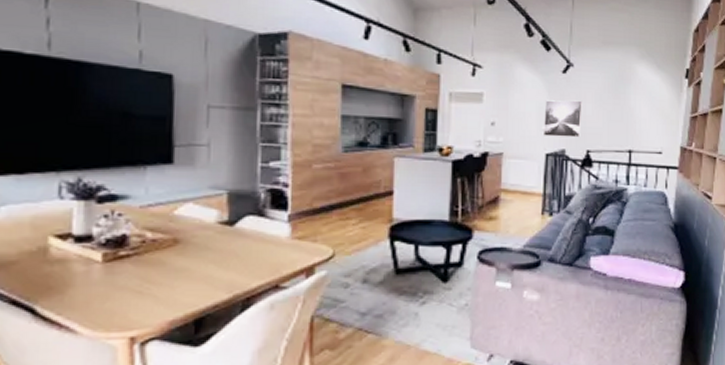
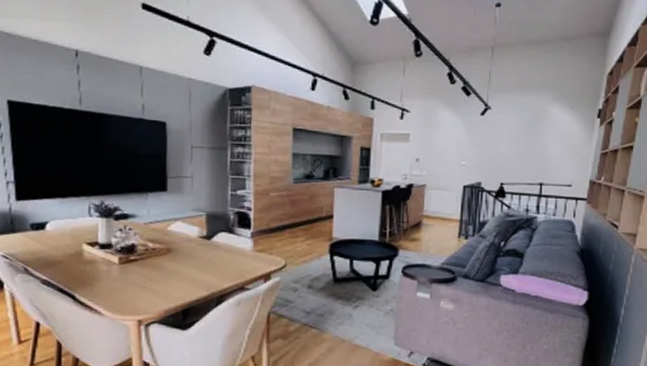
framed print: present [544,100,582,138] -> none [462,139,498,172]

